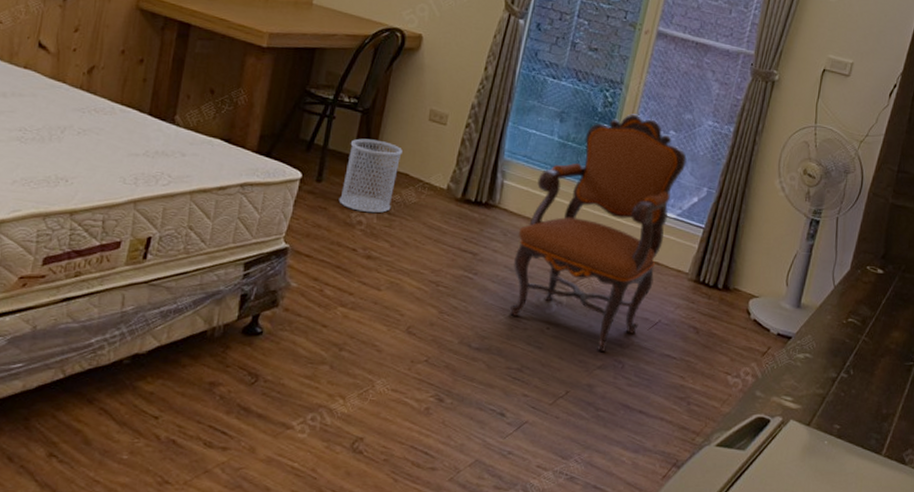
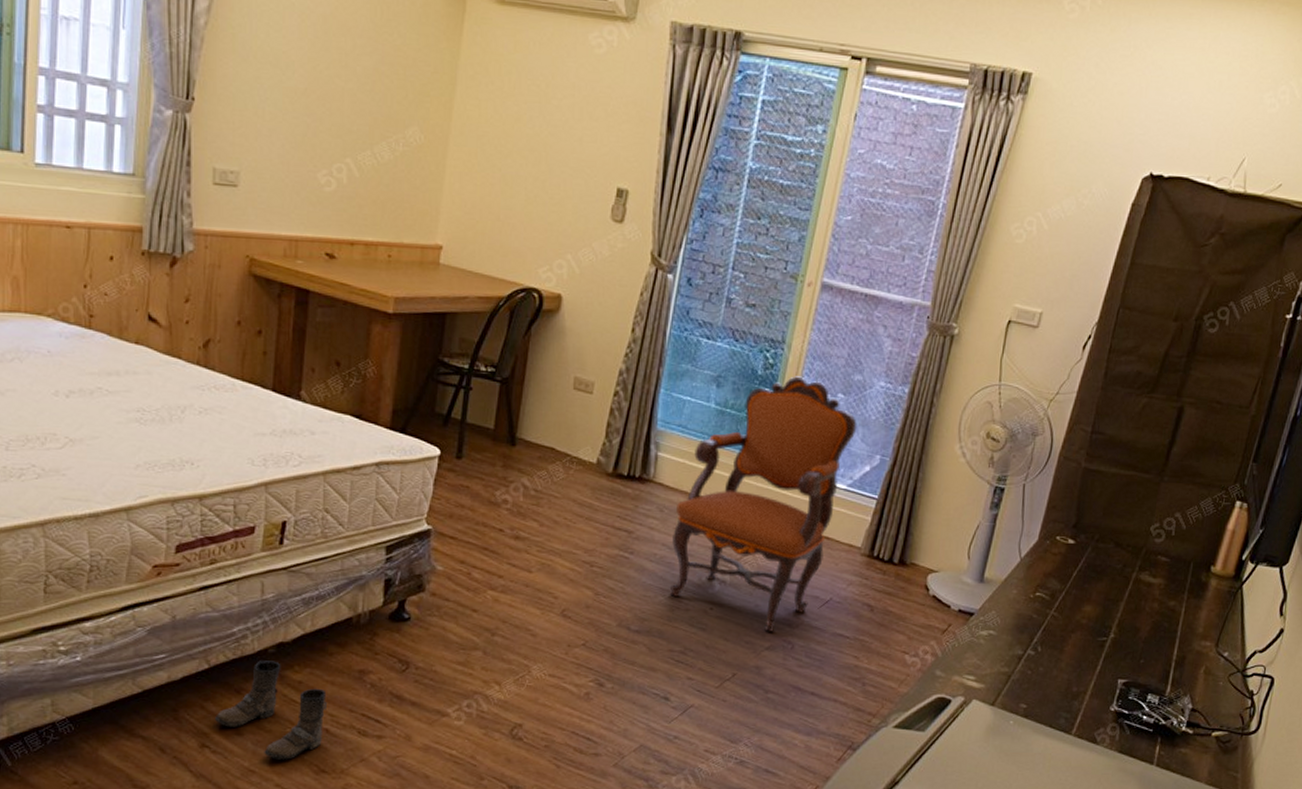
boots: none [65,371,177,470] -> present [215,660,328,760]
wastebasket: present [338,138,402,214] -> none [481,410,547,491]

